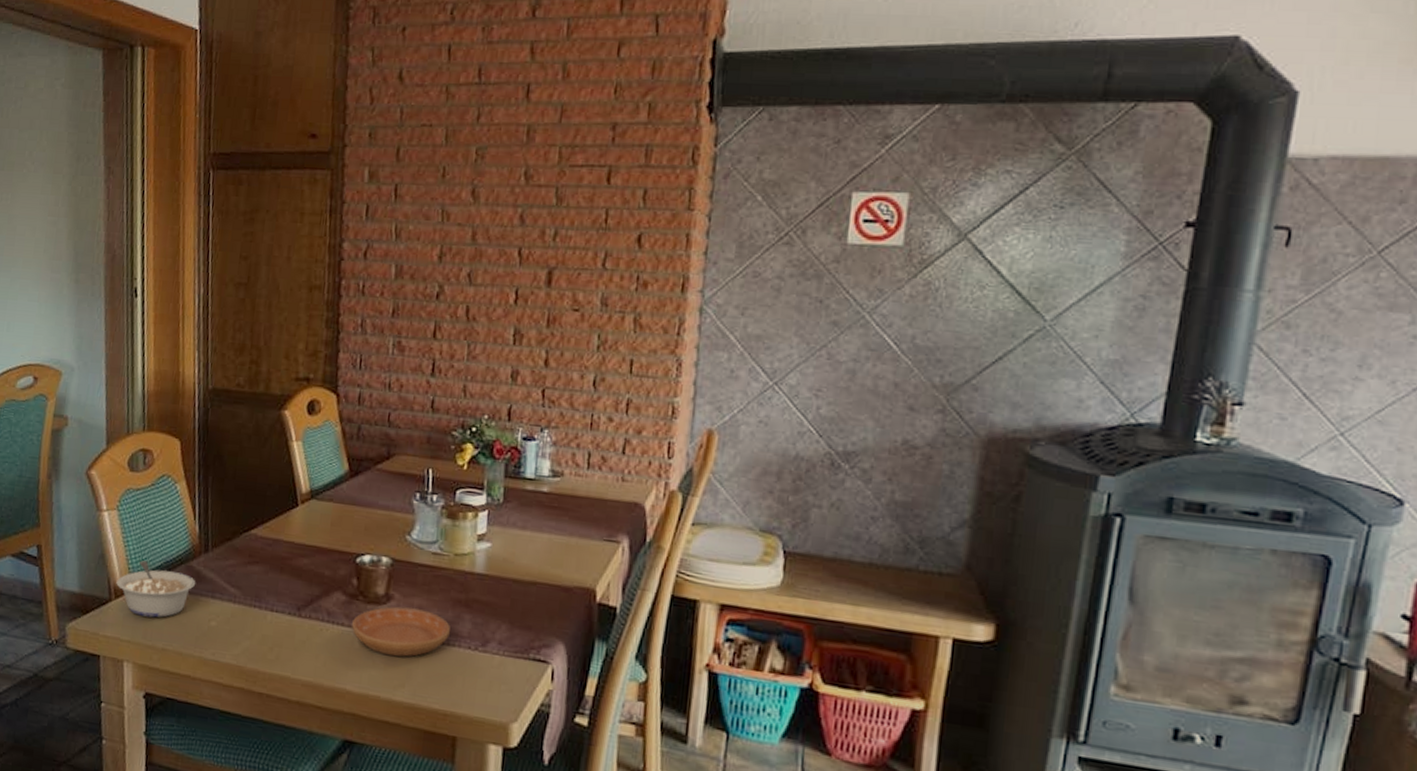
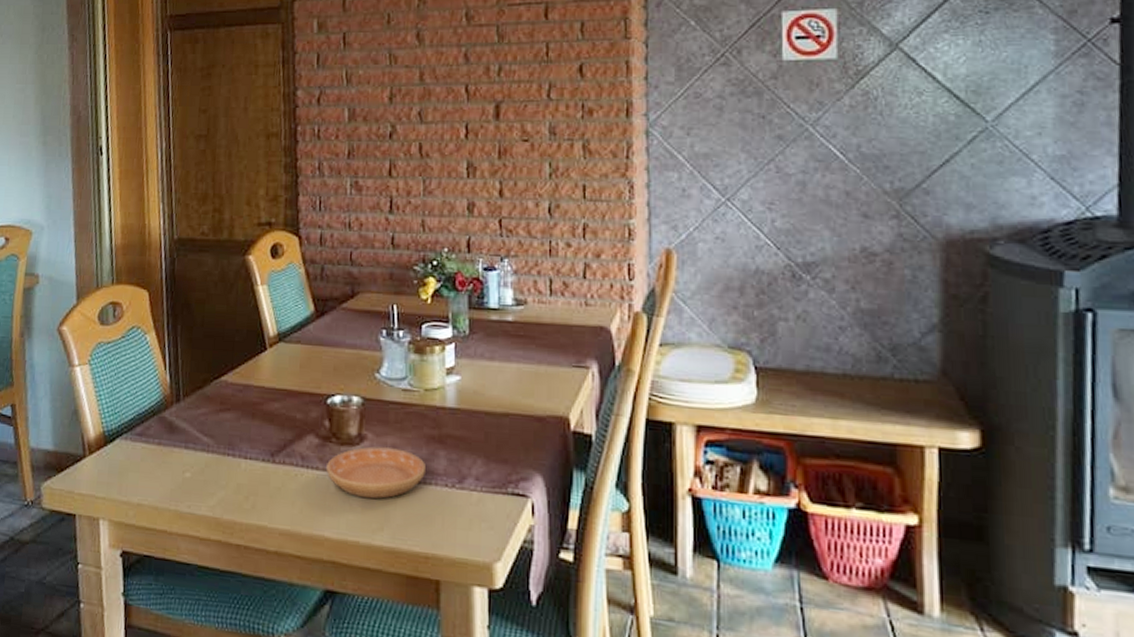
legume: present [116,560,196,618] -> none [90,414,169,472]

